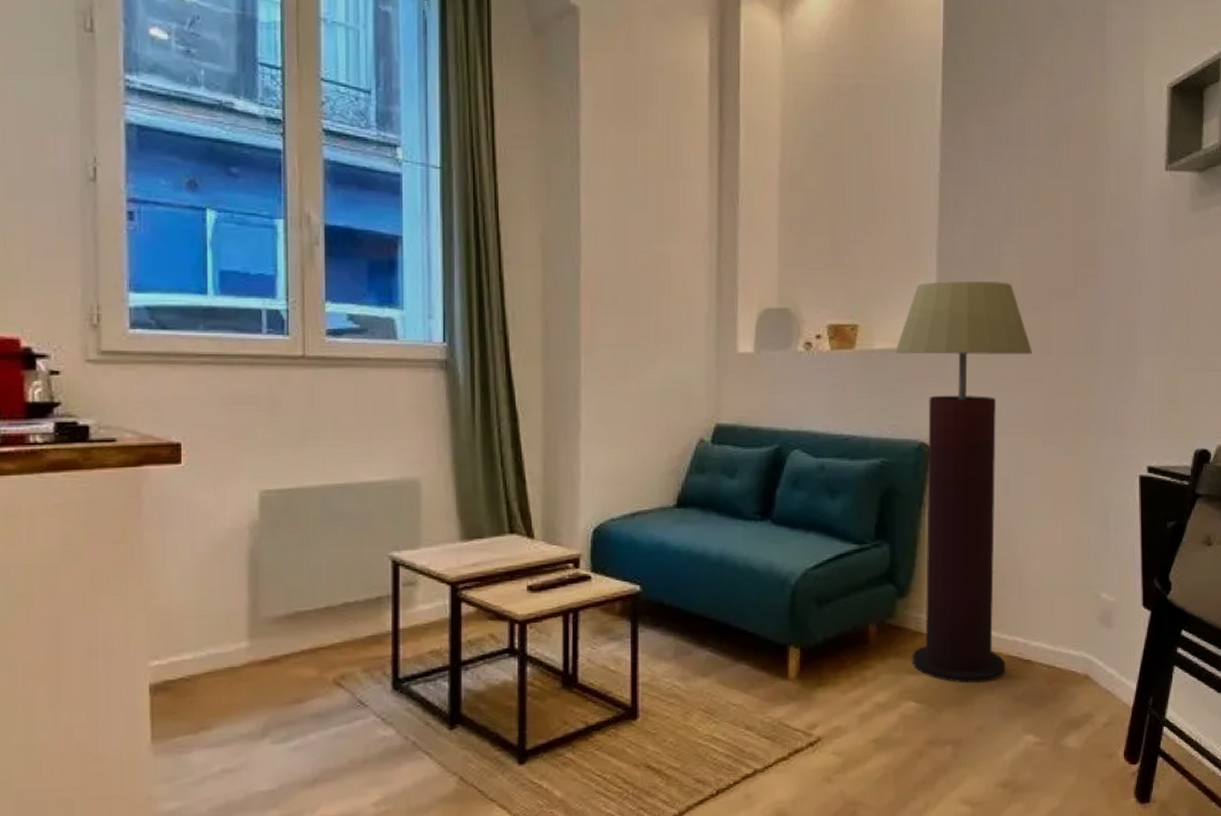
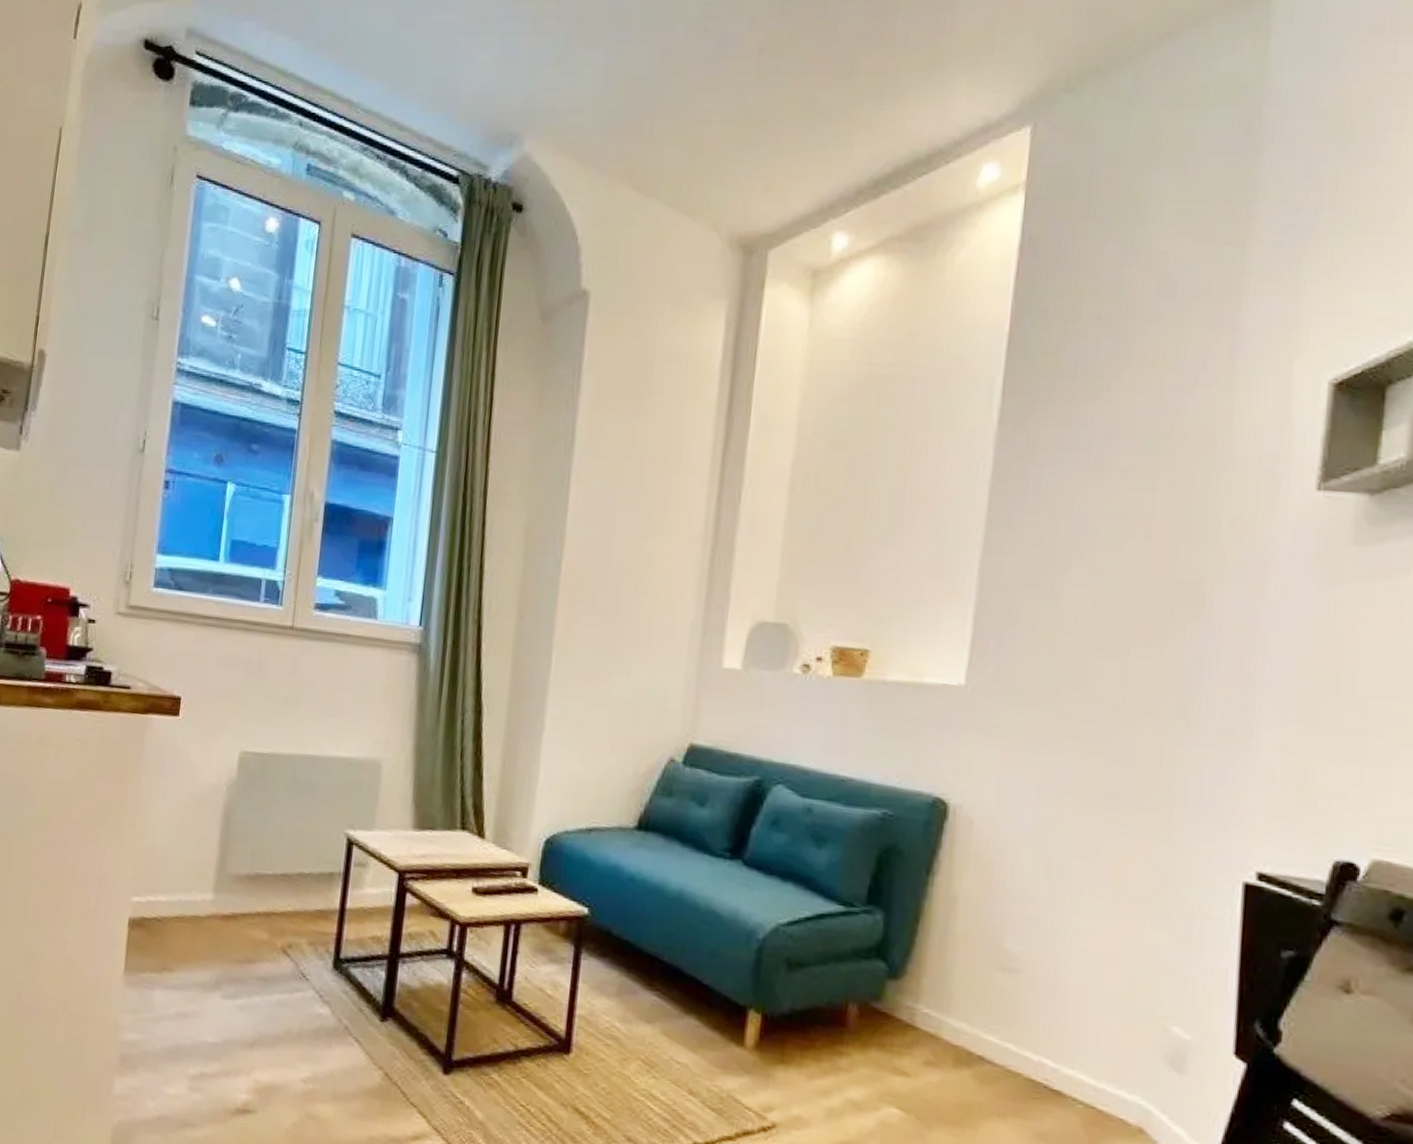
floor lamp: present [895,281,1032,683] -> none [899,608,1098,1106]

